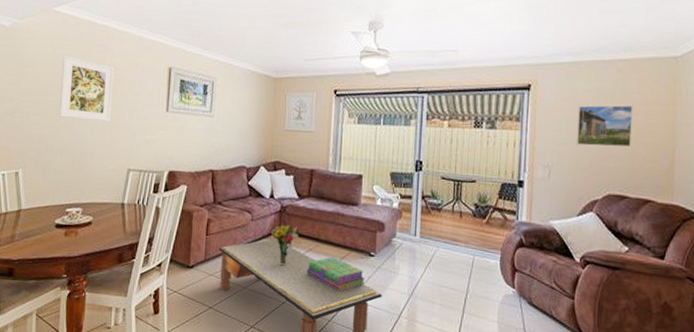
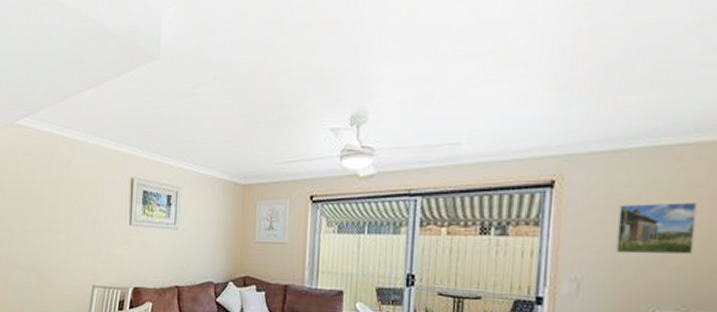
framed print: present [58,55,114,122] -> none [24,170,76,237]

